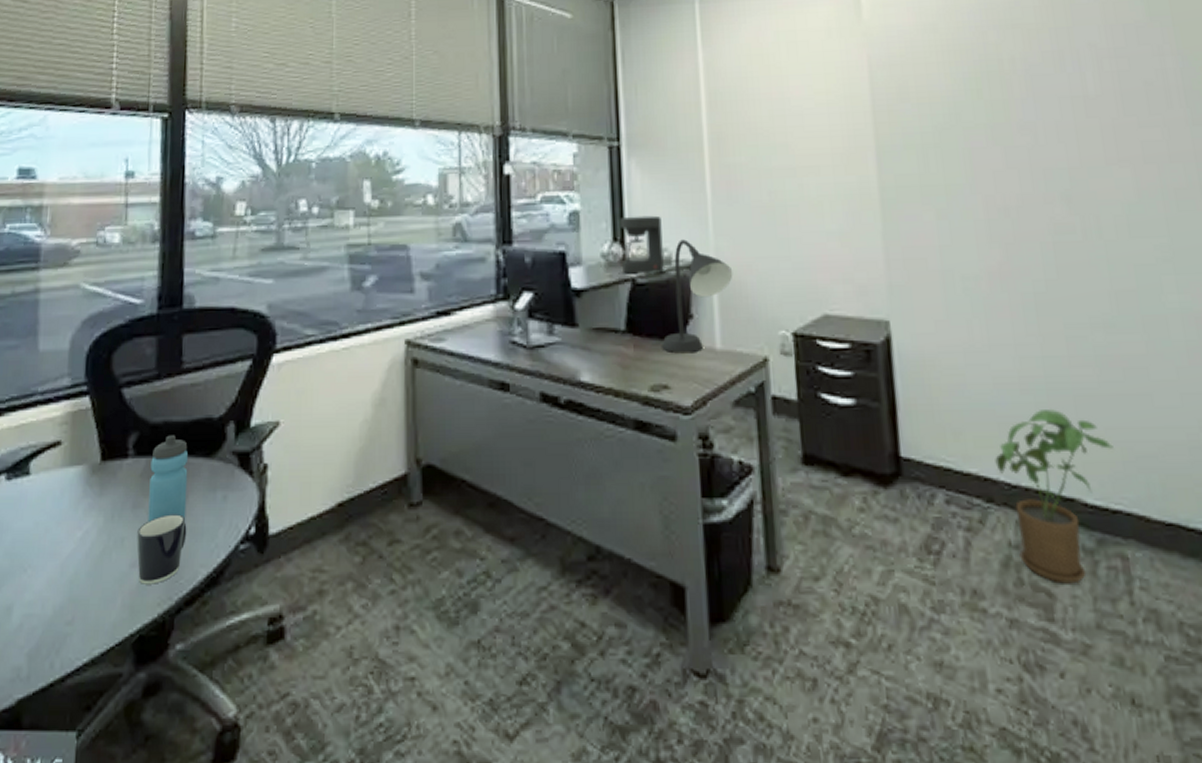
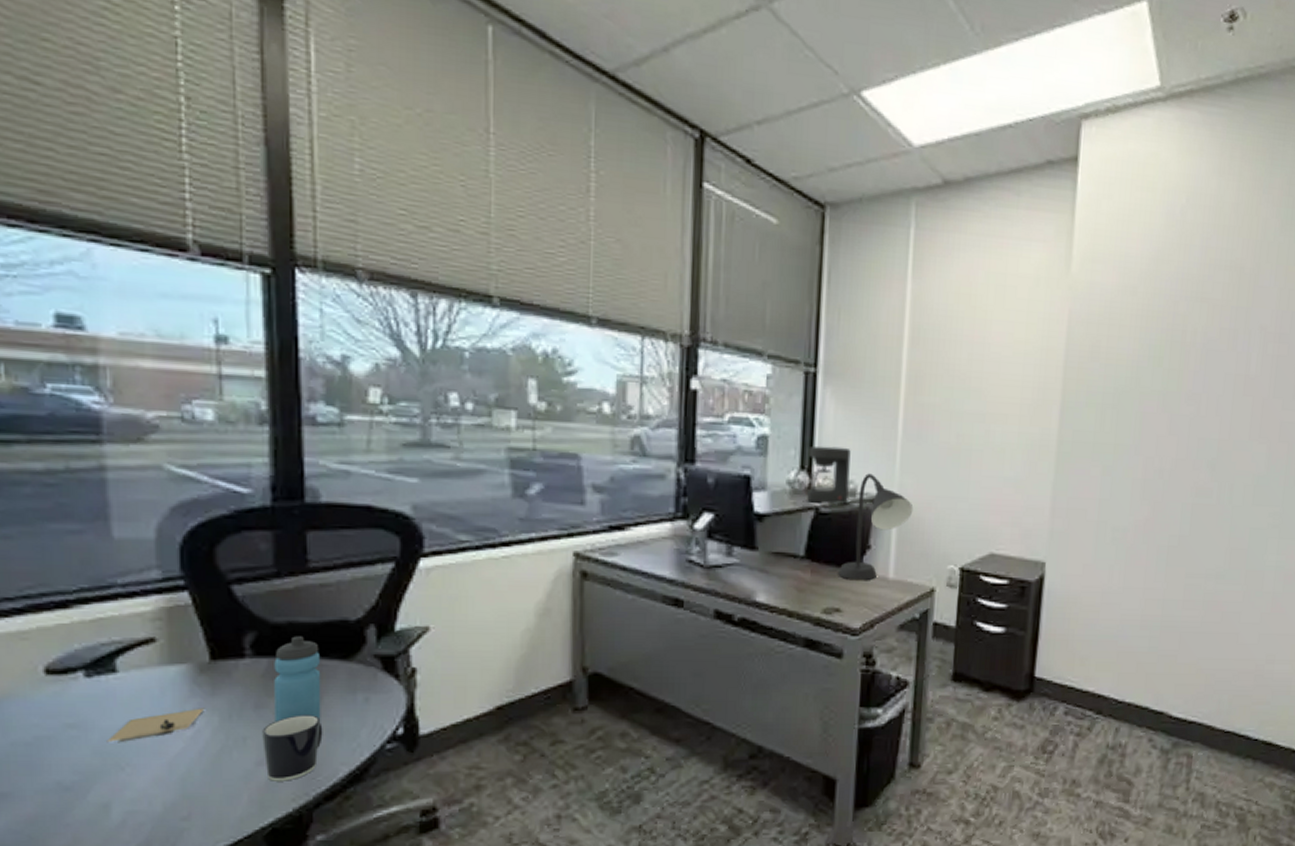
clipboard: none [16,508,93,545] -> present [107,708,204,743]
house plant: present [995,408,1114,584] -> none [1109,641,1201,775]

